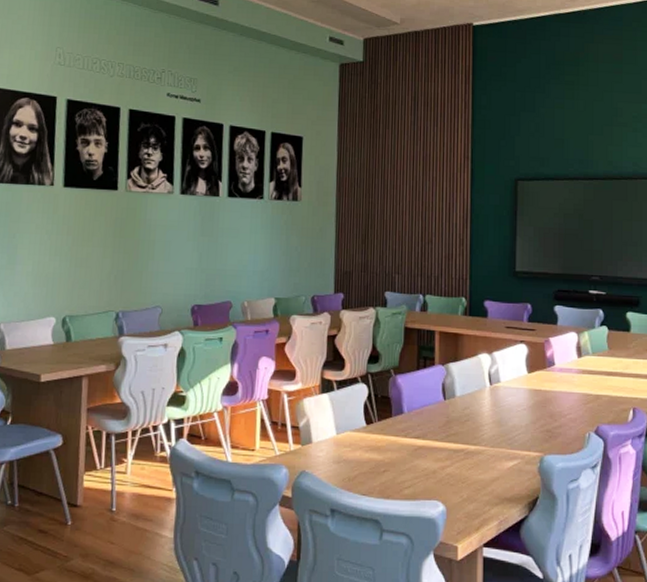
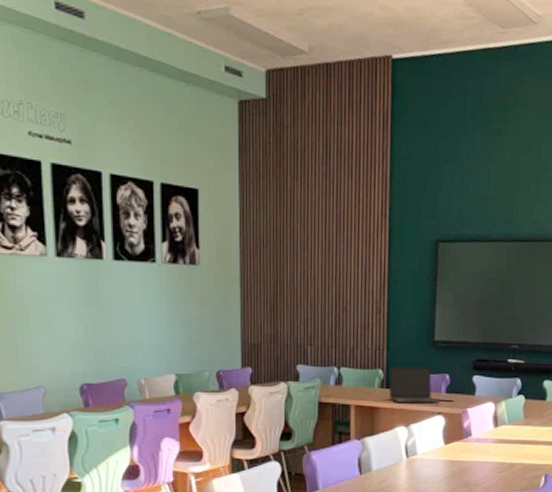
laptop: none [472,294,522,333] -> present [389,366,440,404]

